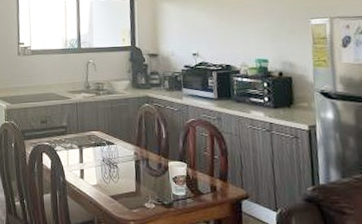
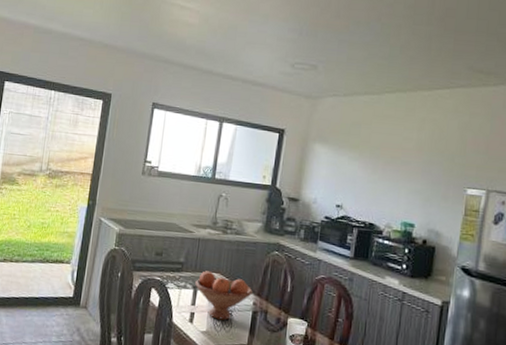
fruit bowl: none [80,130,132,172] -> present [195,271,253,320]

